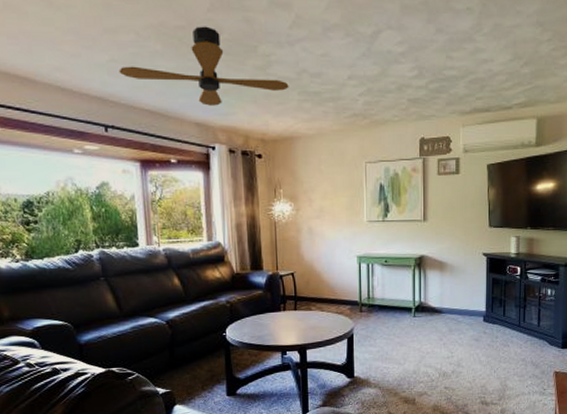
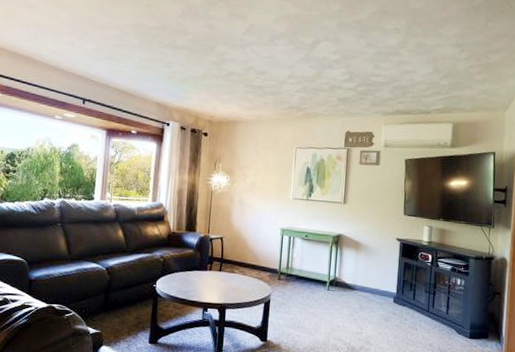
ceiling fan: present [119,26,289,106] -> none [101,28,238,91]

